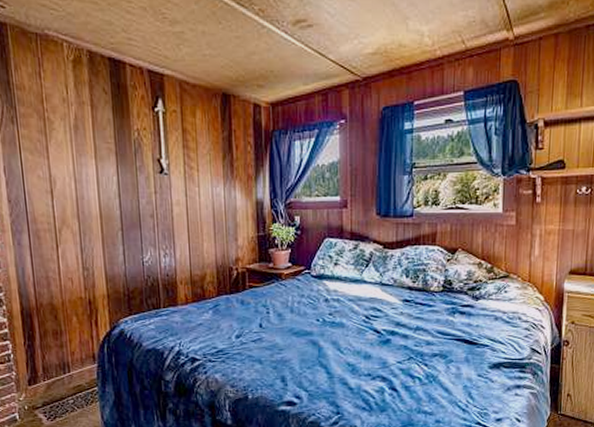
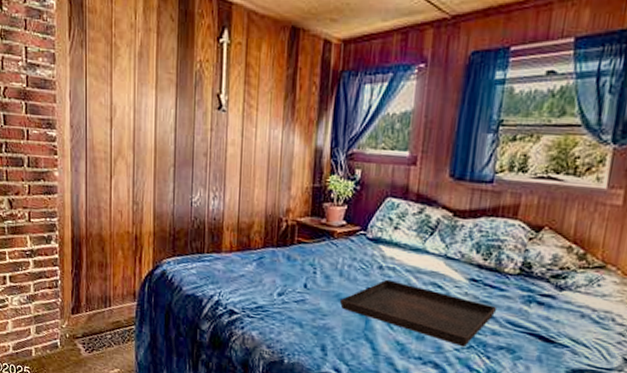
serving tray: none [294,310,429,358] -> present [340,279,497,347]

